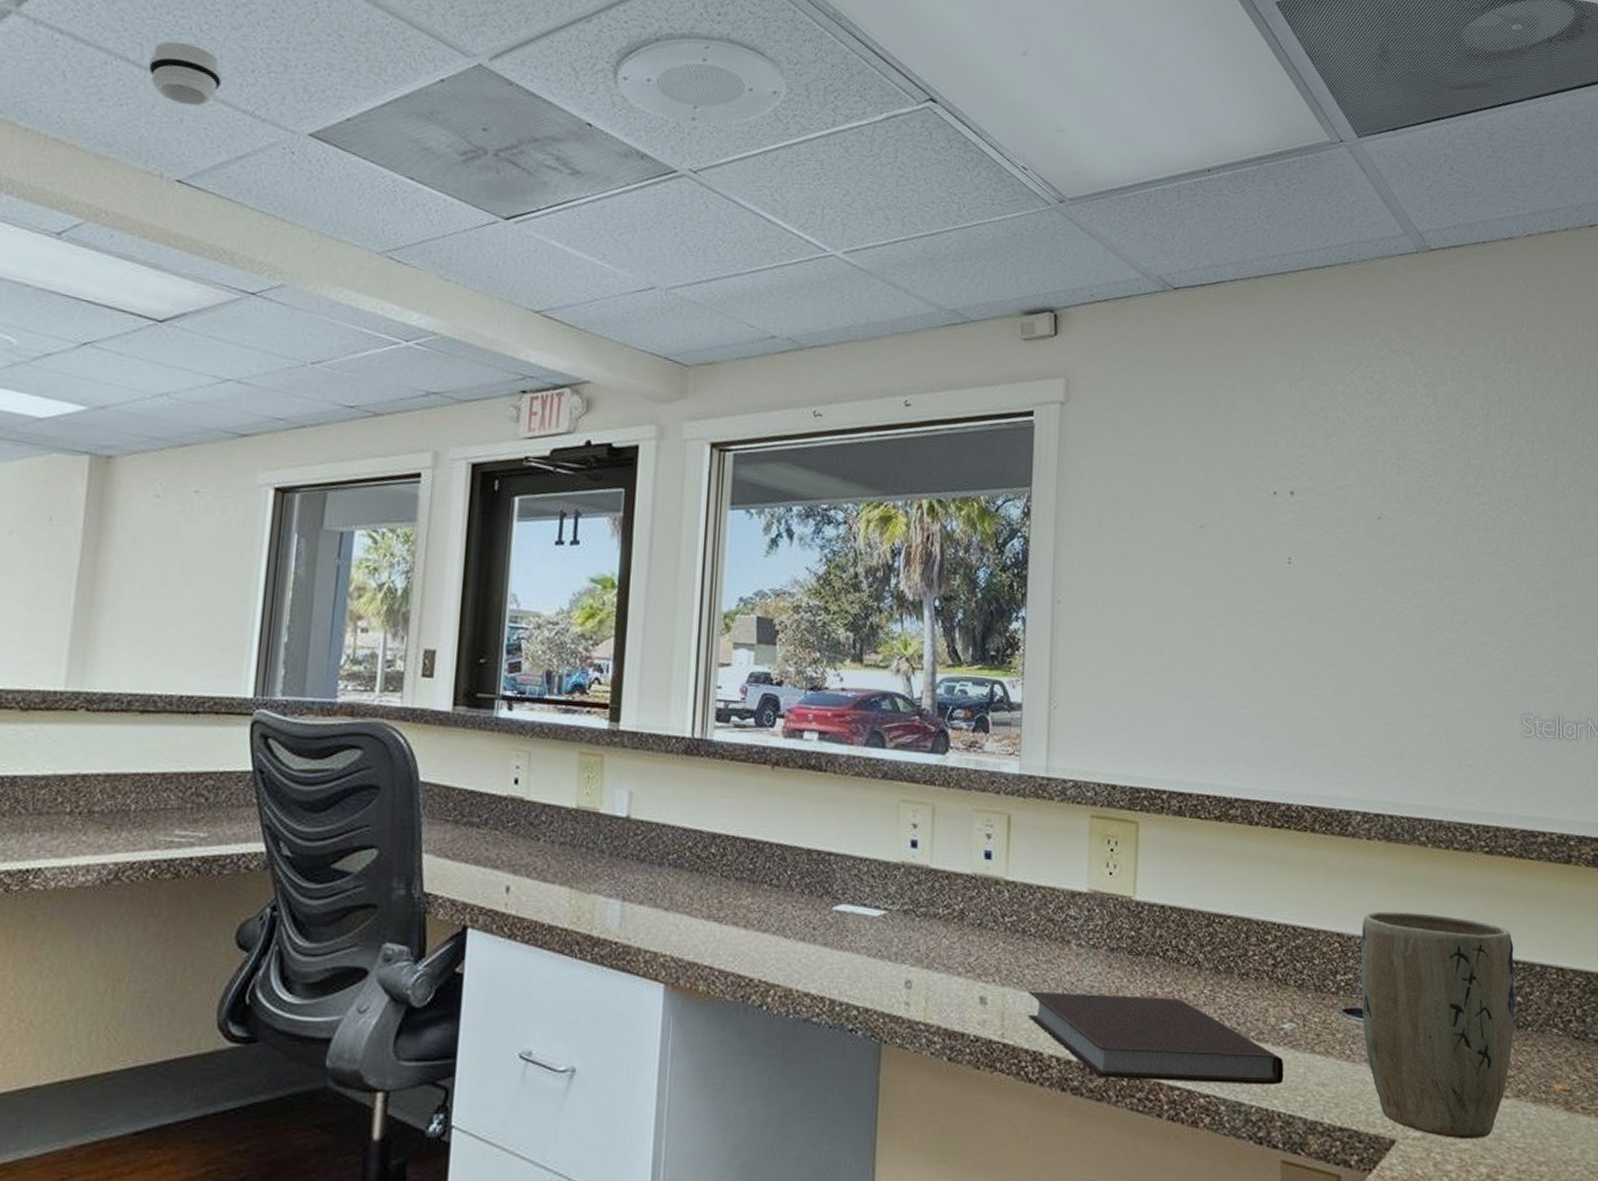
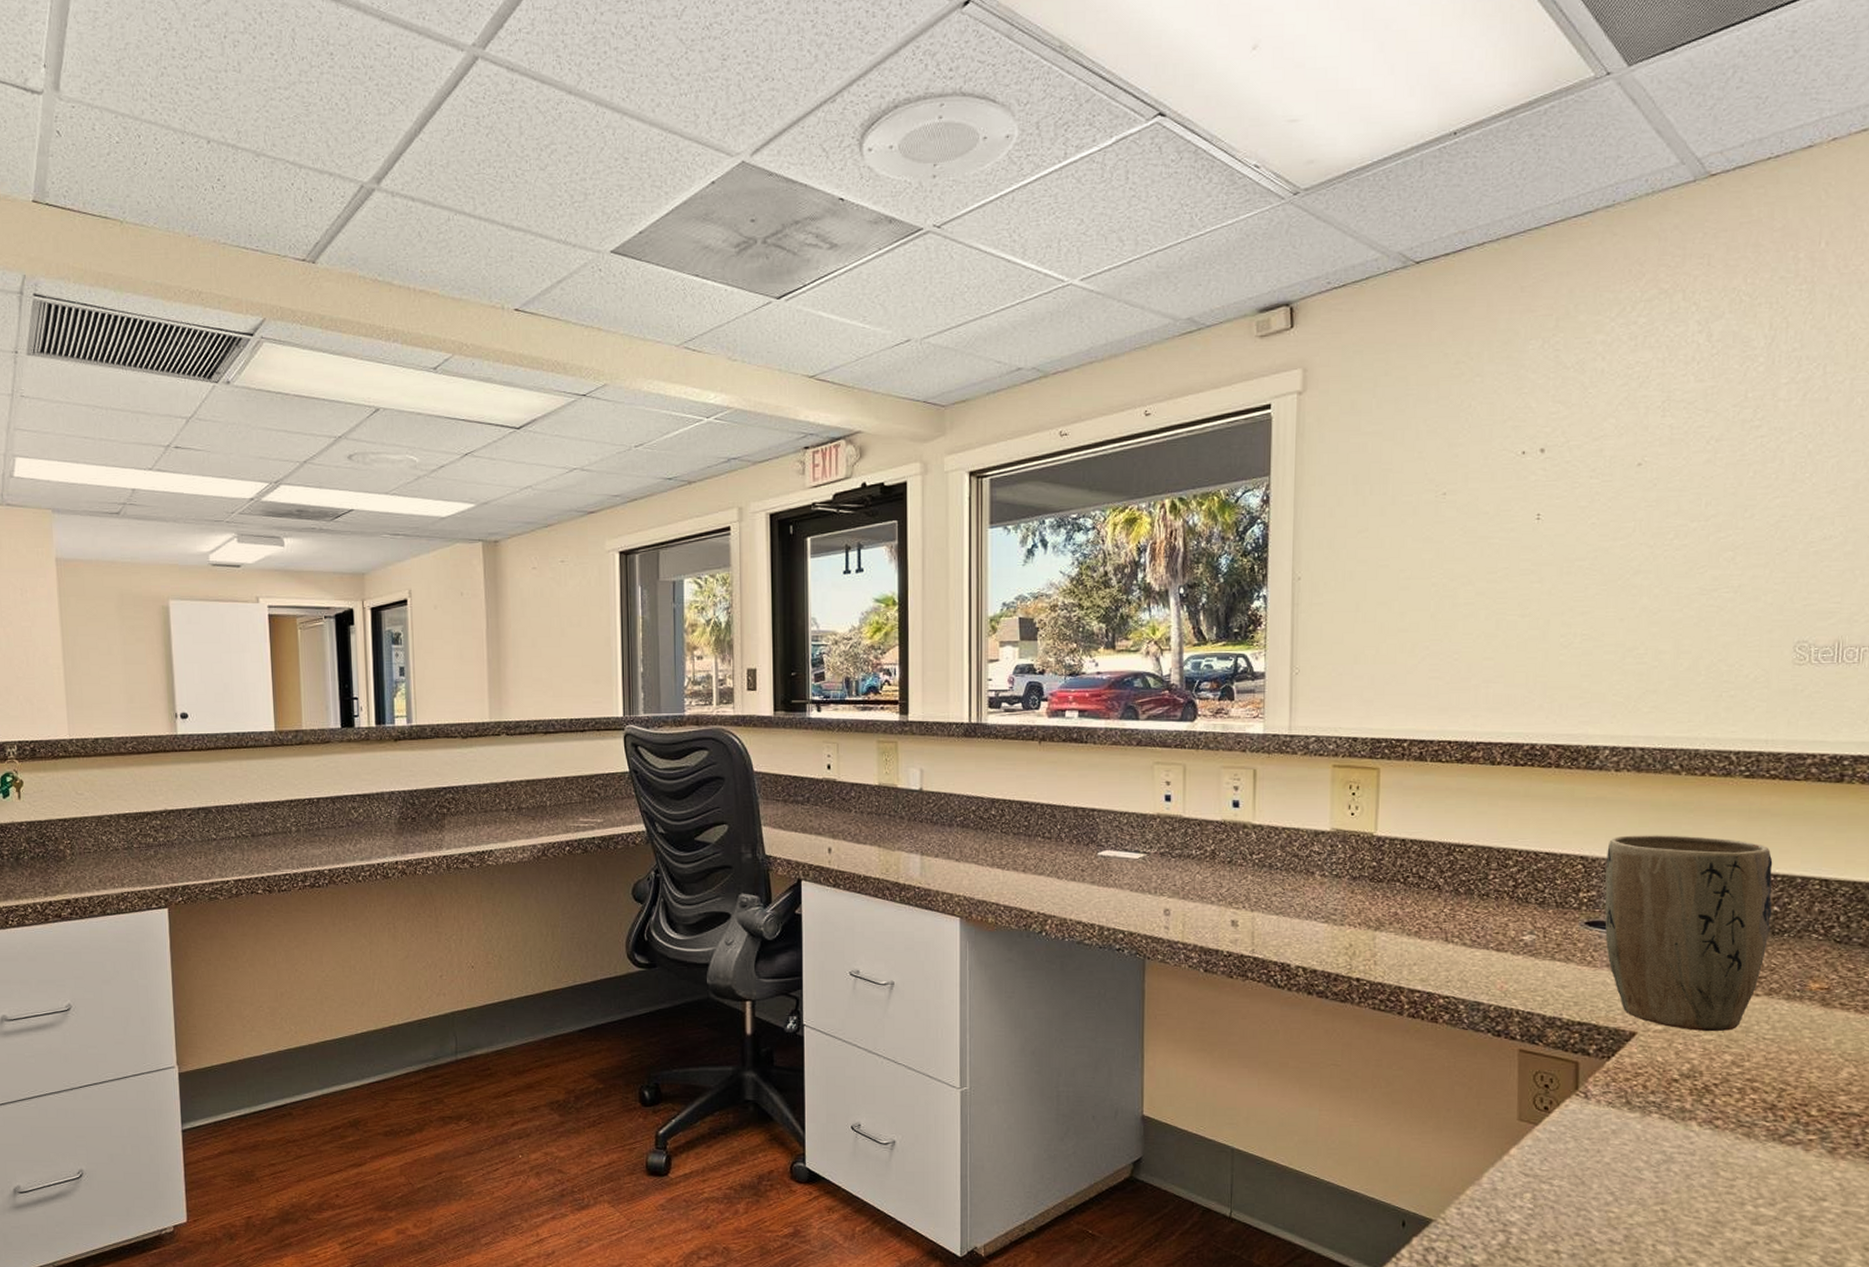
smoke detector: present [148,41,223,106] -> none [481,190,538,244]
notebook: present [1028,991,1284,1085] -> none [1276,914,1523,988]

